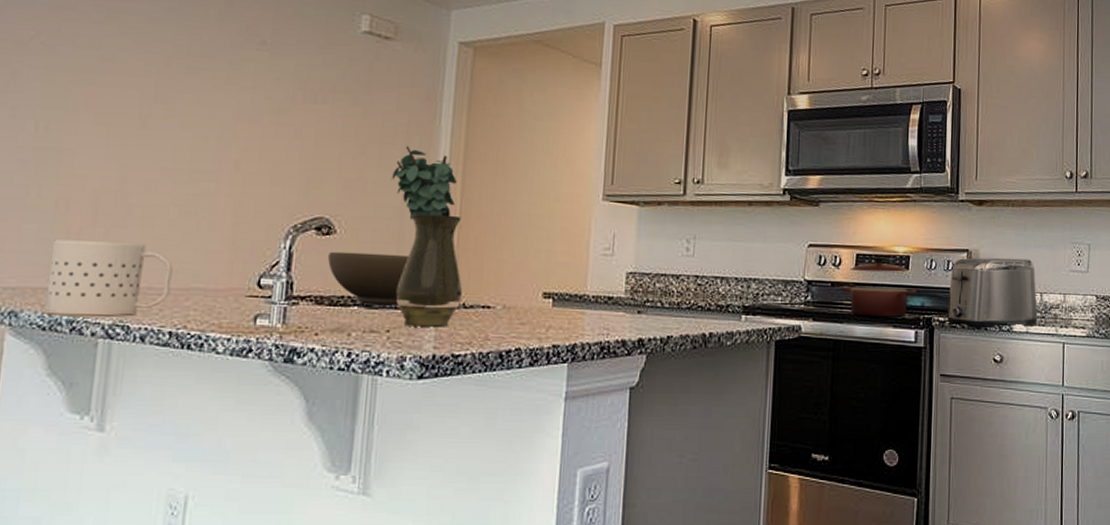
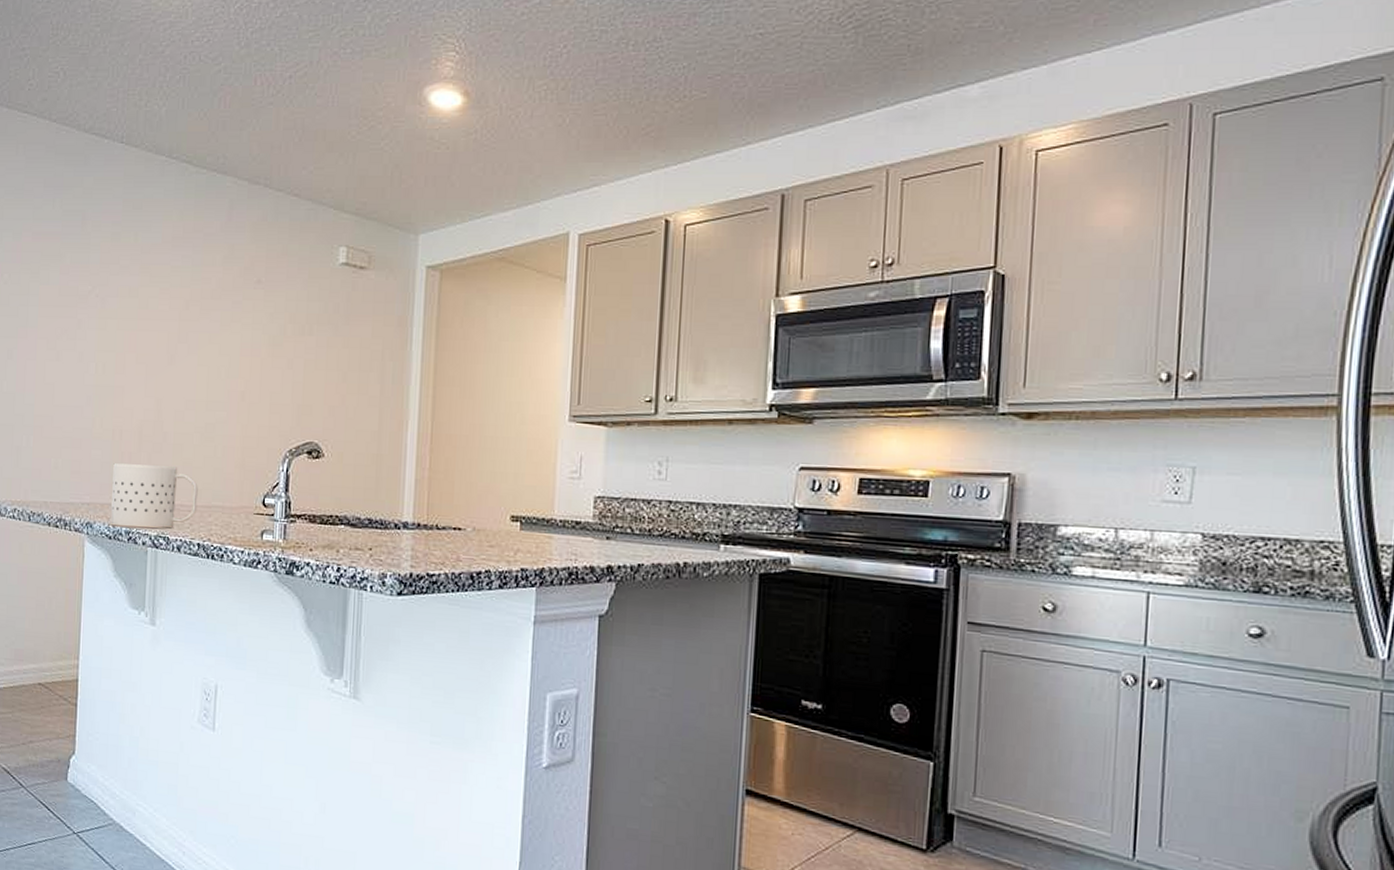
bowl: present [328,251,409,306] -> none [318,473,387,526]
vase: present [391,145,463,327] -> none [369,371,436,547]
saucepan: present [842,256,916,320] -> none [841,481,938,555]
toaster: present [947,257,1038,330] -> none [978,483,1110,571]

